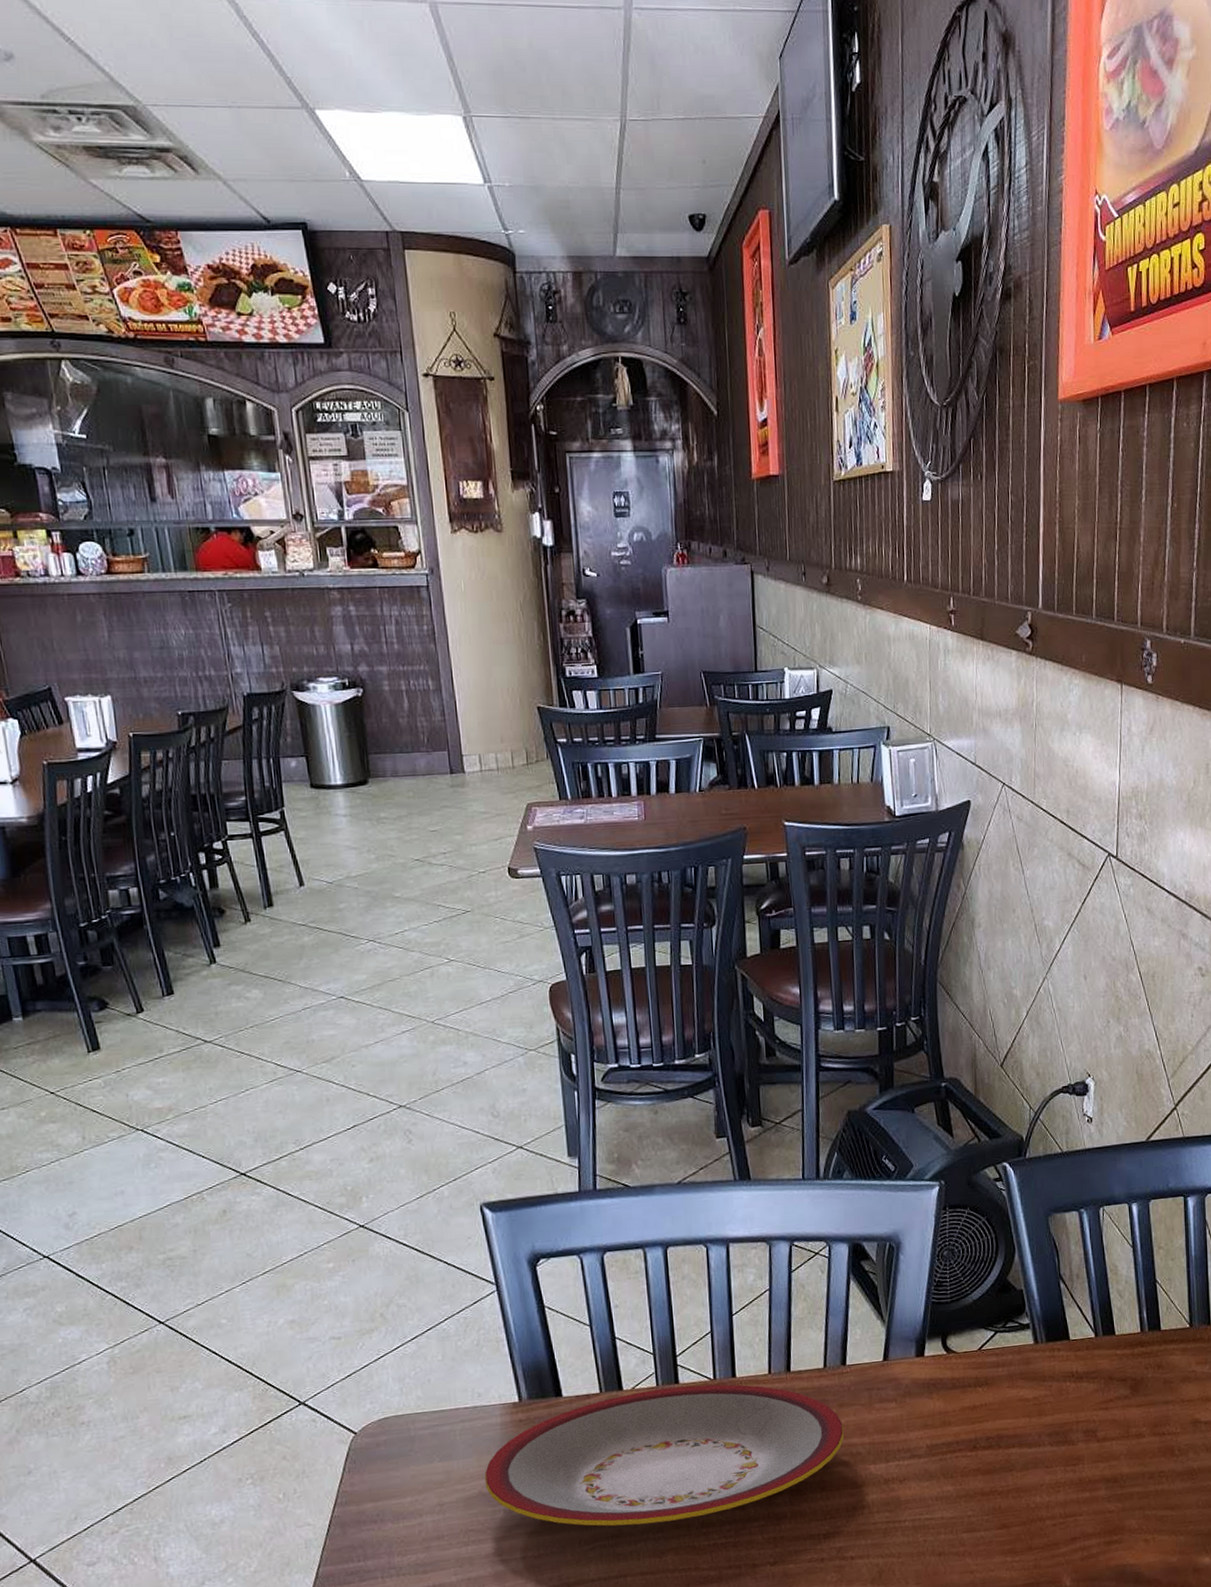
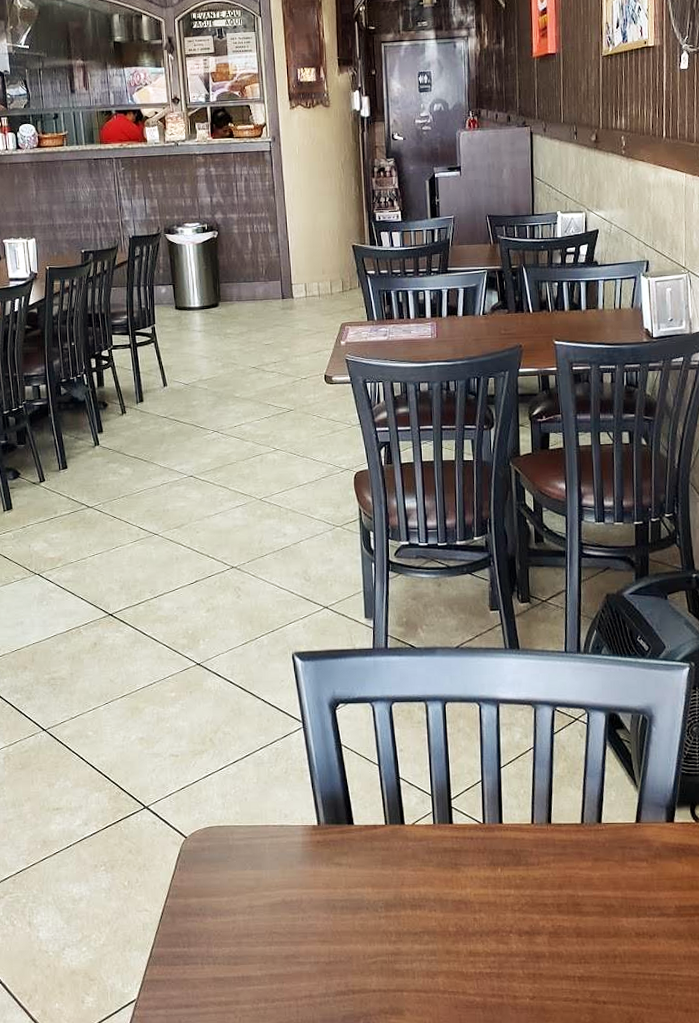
plate: present [484,1384,845,1527] -> none [287,827,599,947]

